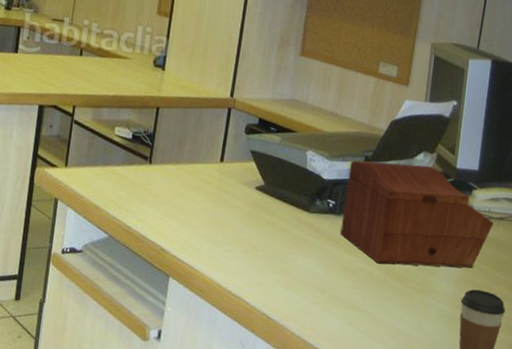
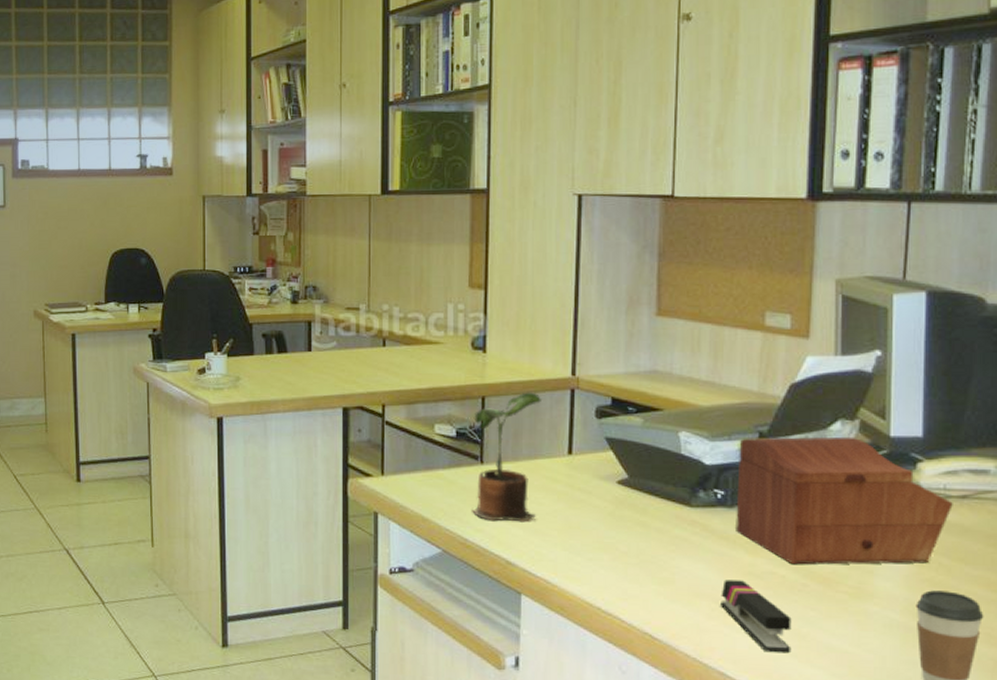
potted plant: none [137,107,205,217] -> present [472,392,543,523]
stapler: none [323,273,373,335] -> present [721,580,792,653]

